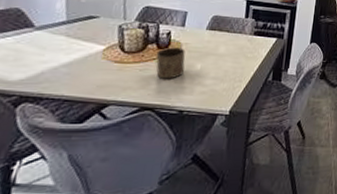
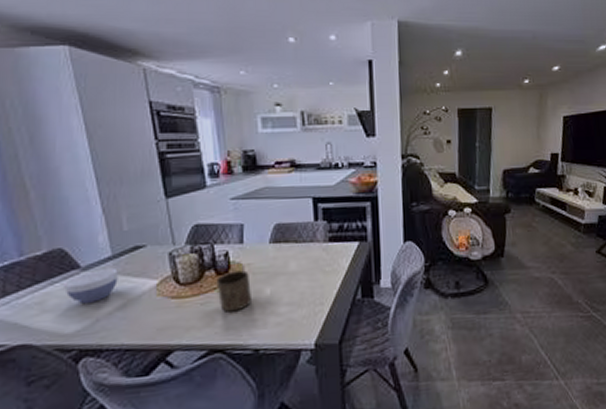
bowl: none [14,30,70,58] -> present [62,267,118,303]

